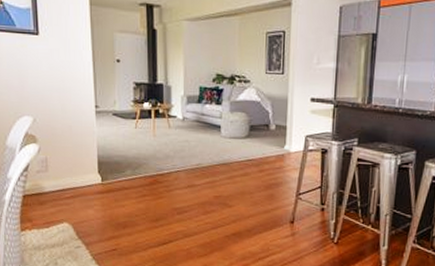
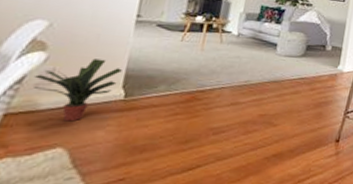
potted plant: none [35,148,95,202] -> present [33,58,122,122]

